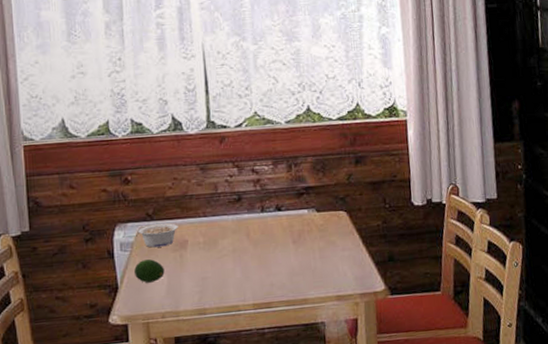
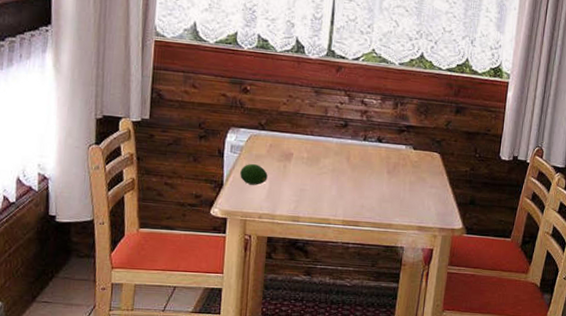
legume: present [138,223,178,248] -> none [249,133,286,155]

